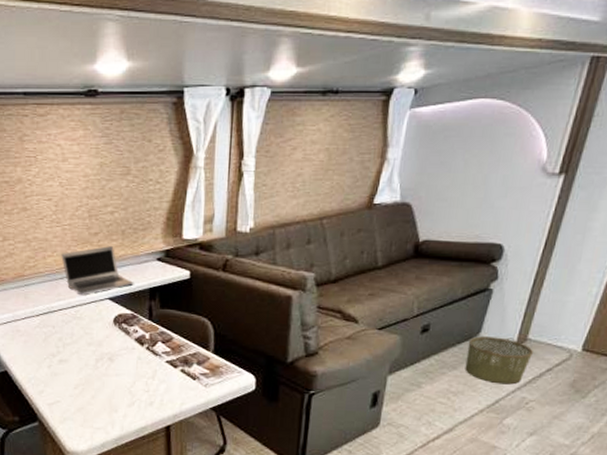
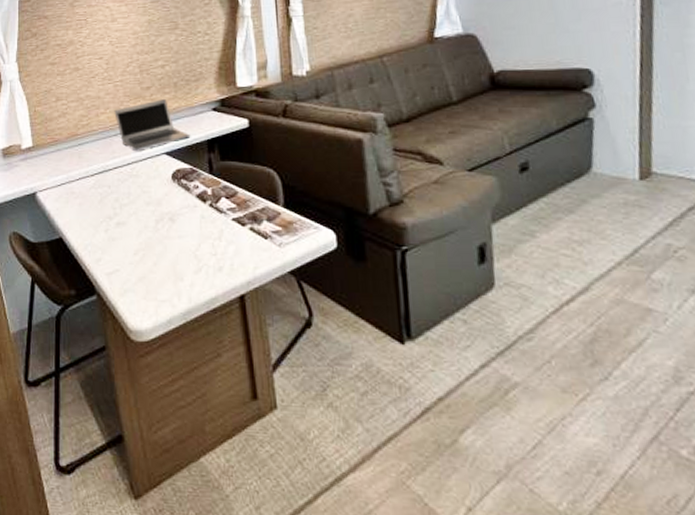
basket: present [465,336,533,385] -> none [580,172,664,229]

